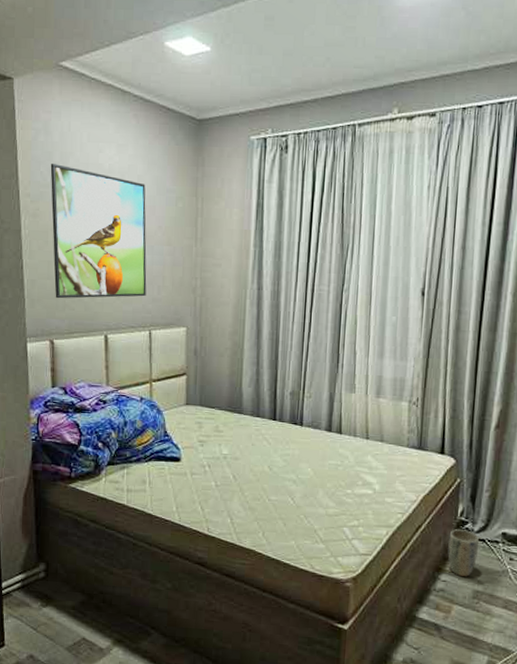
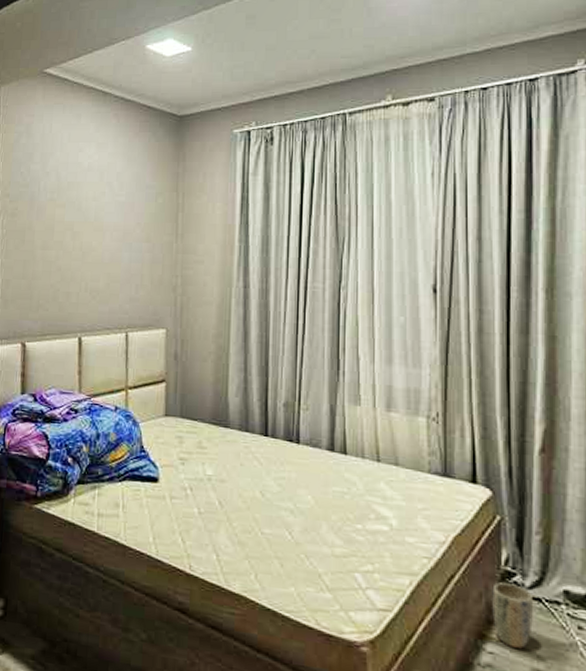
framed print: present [50,163,147,299] -> none [29,163,125,299]

